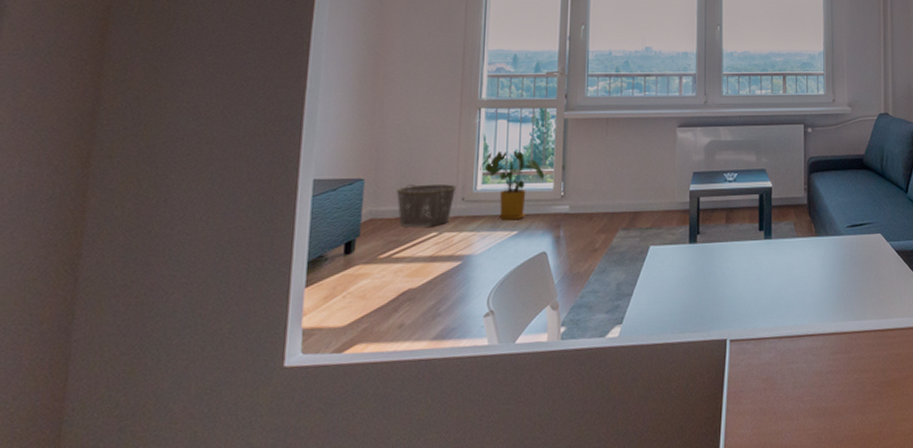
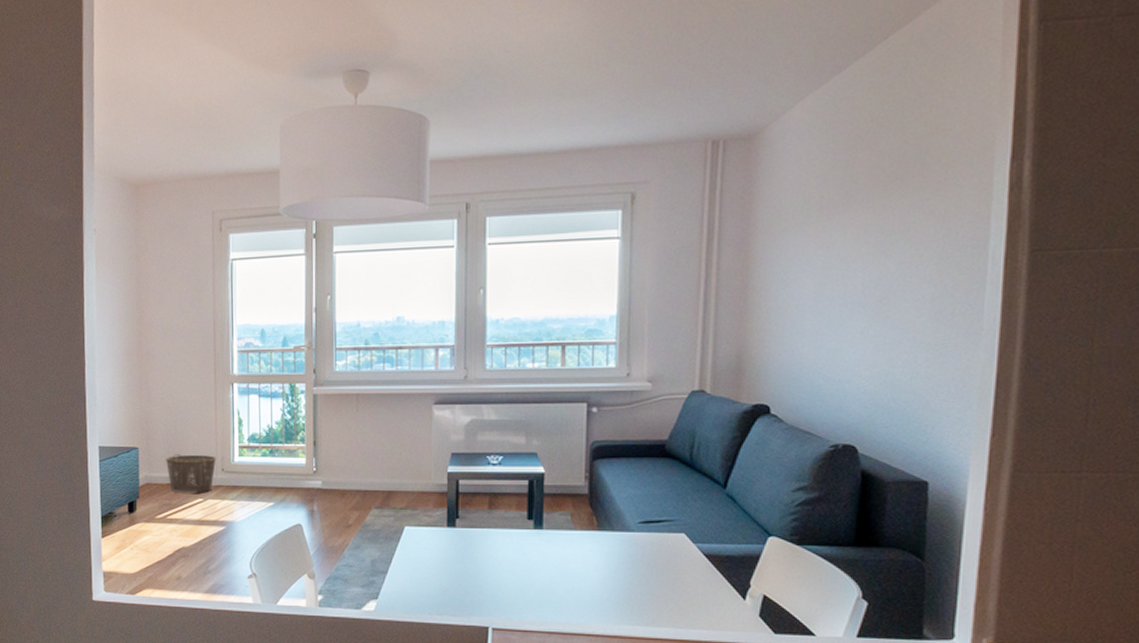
house plant: present [480,150,545,221] -> none [236,425,297,492]

